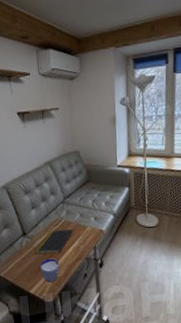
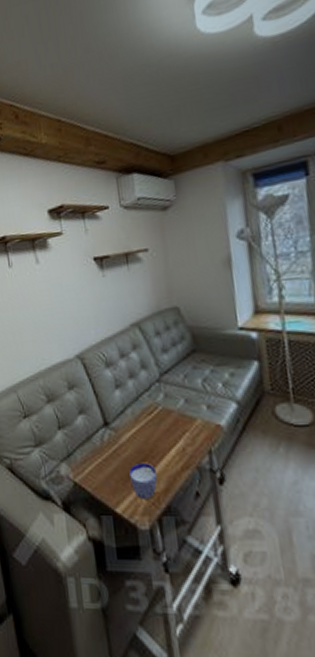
notepad: present [34,229,74,254] -> none [120,420,177,456]

